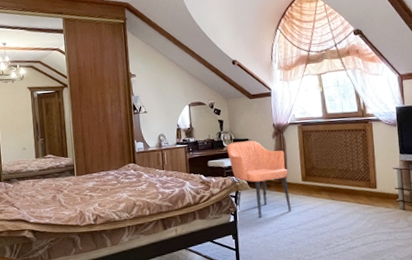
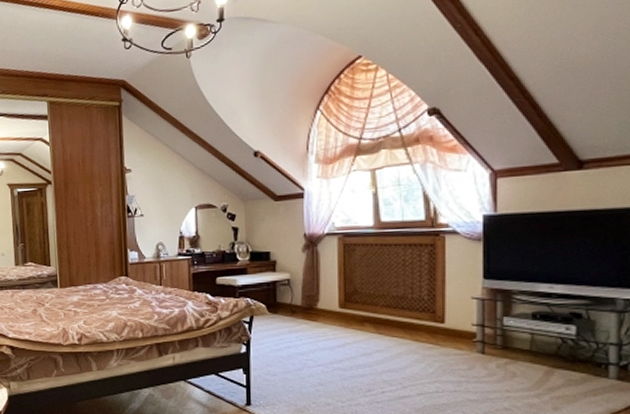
armchair: present [227,140,292,218] -> none [242,254,322,351]

